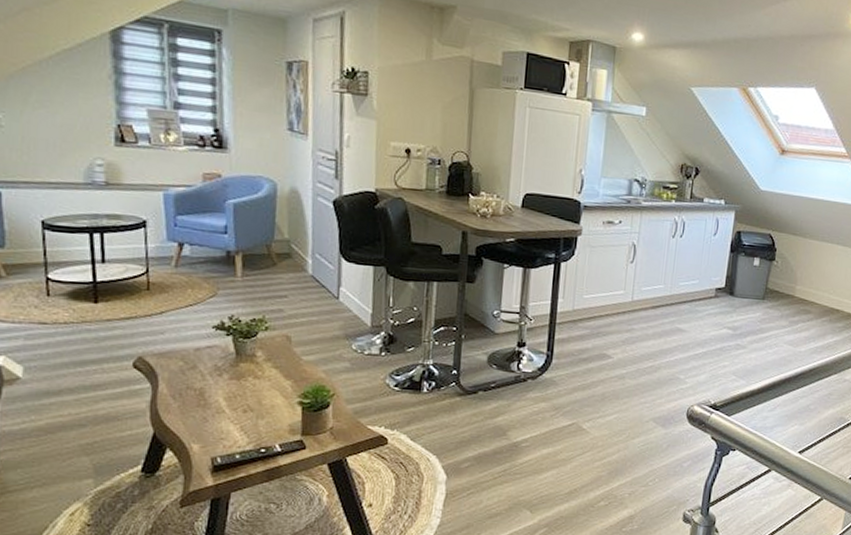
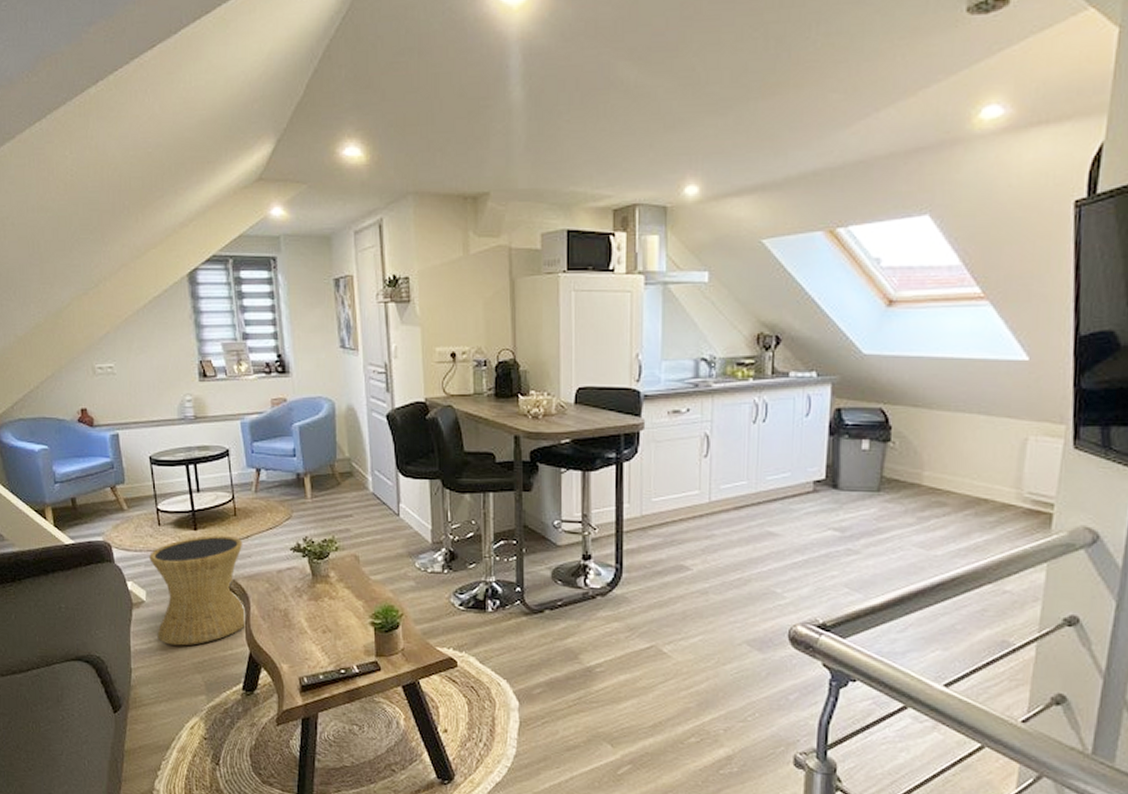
side table: none [31,309,156,427] -> present [149,535,247,646]

